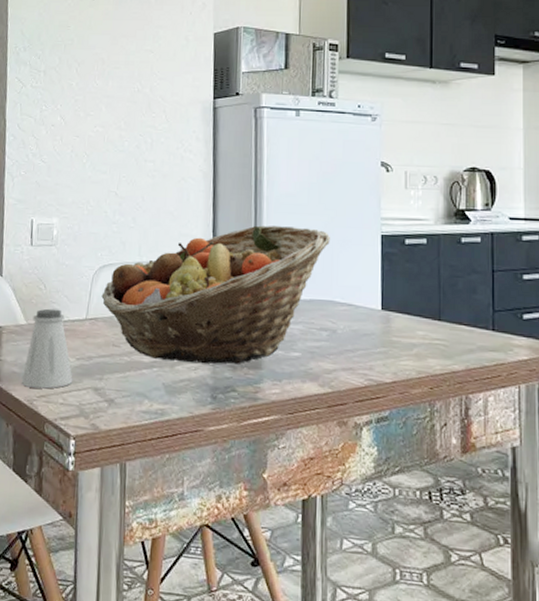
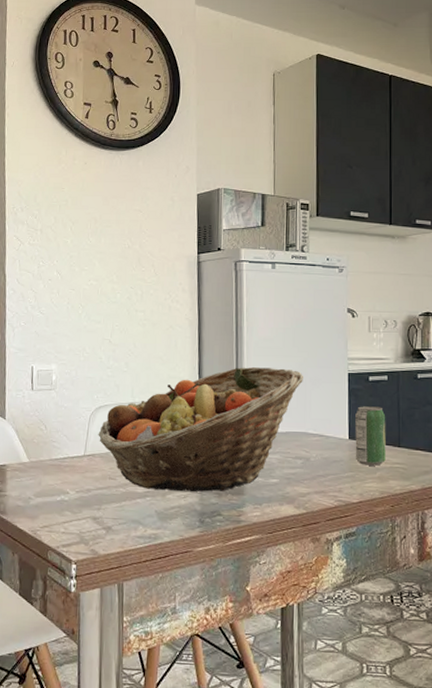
saltshaker: present [21,308,73,389] -> none [25,447,73,520]
beverage can: none [388,273,425,341] -> present [355,406,386,466]

